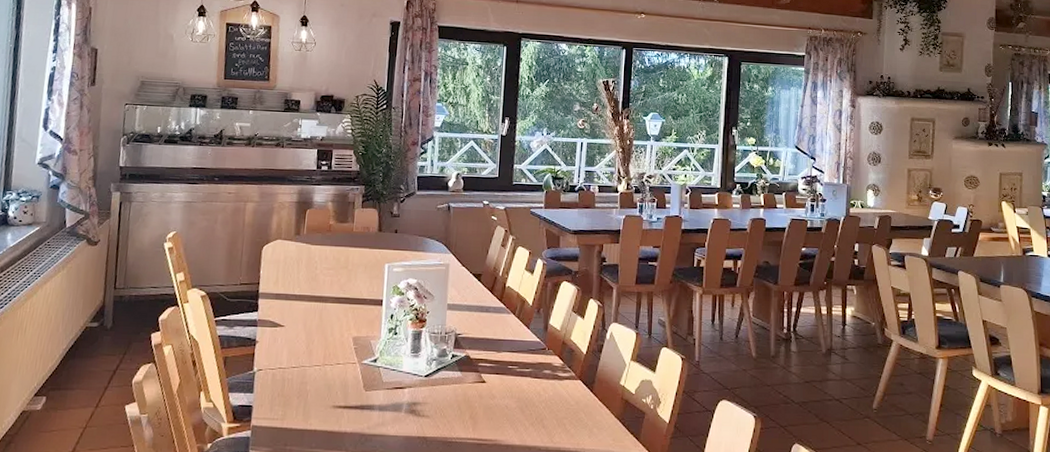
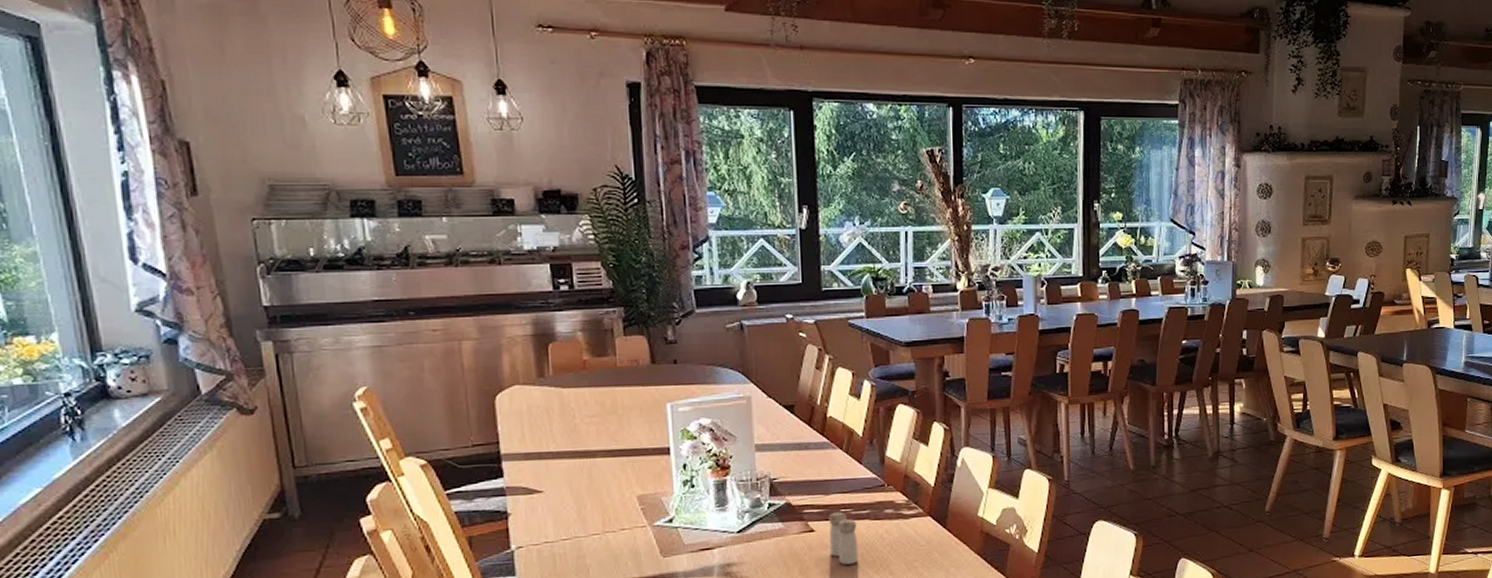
salt and pepper shaker: none [496,367,520,415] -> present [828,511,859,565]

